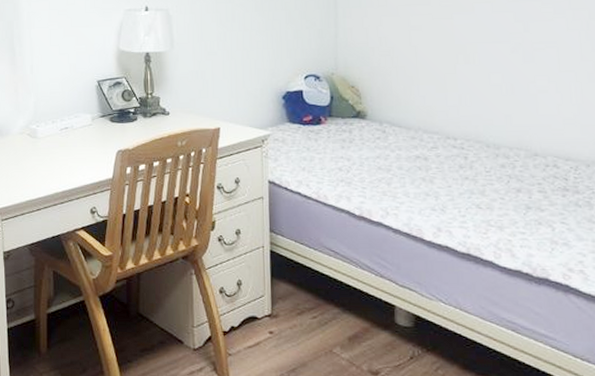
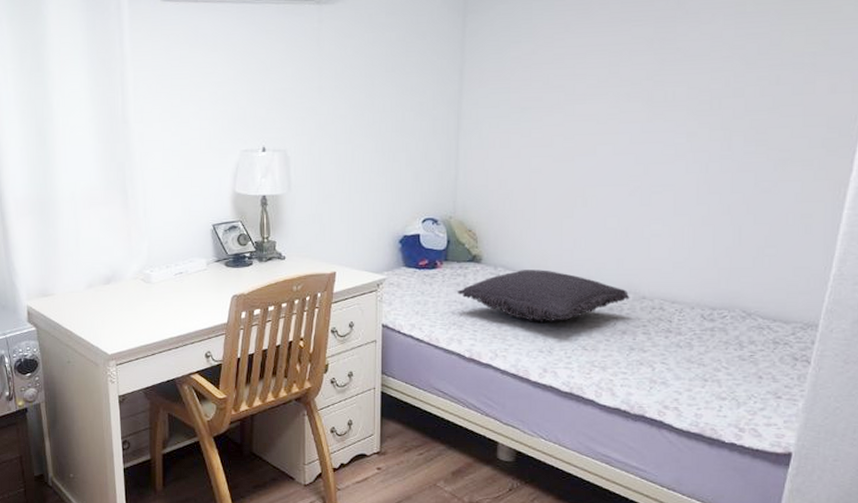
pillow: none [344,126,522,180] -> present [458,270,630,322]

